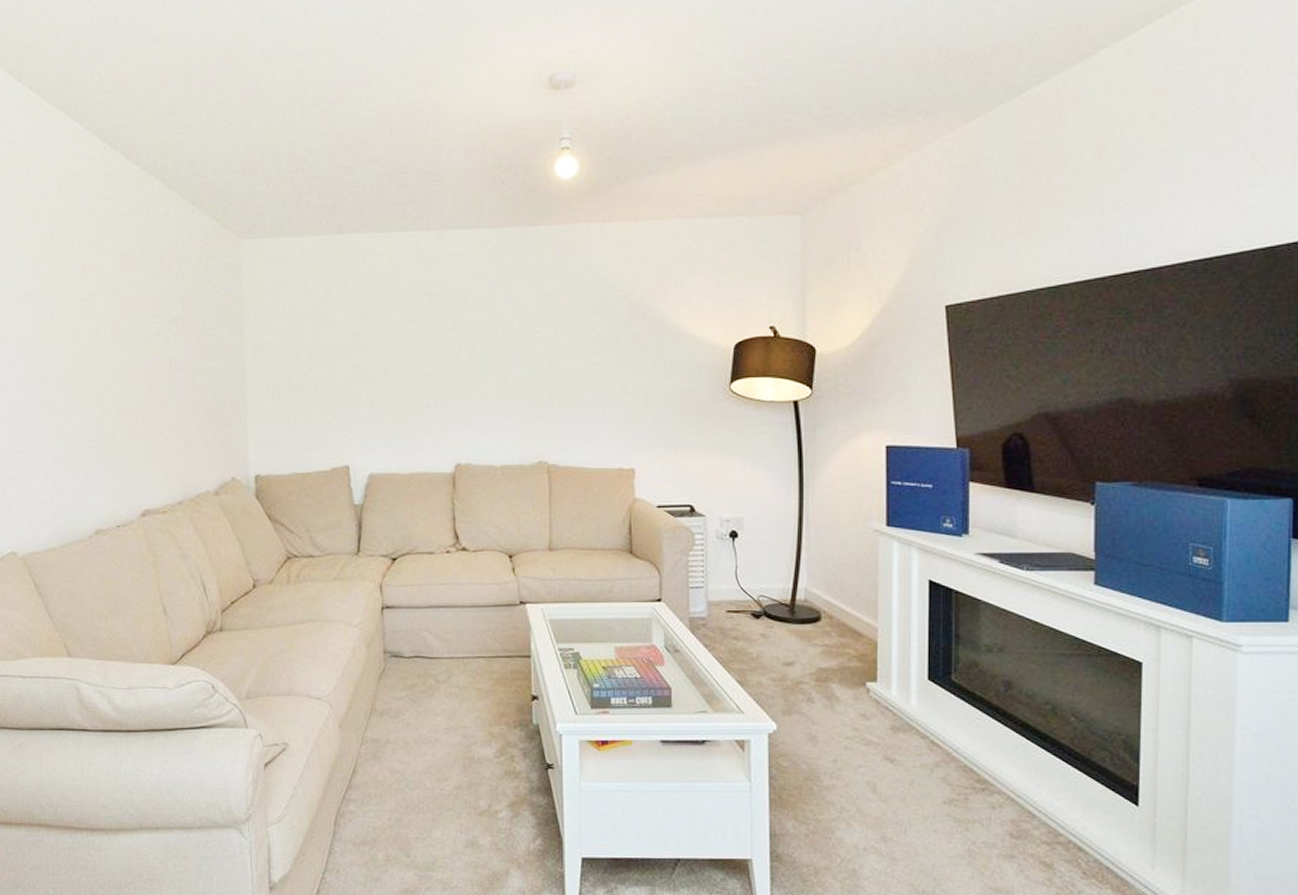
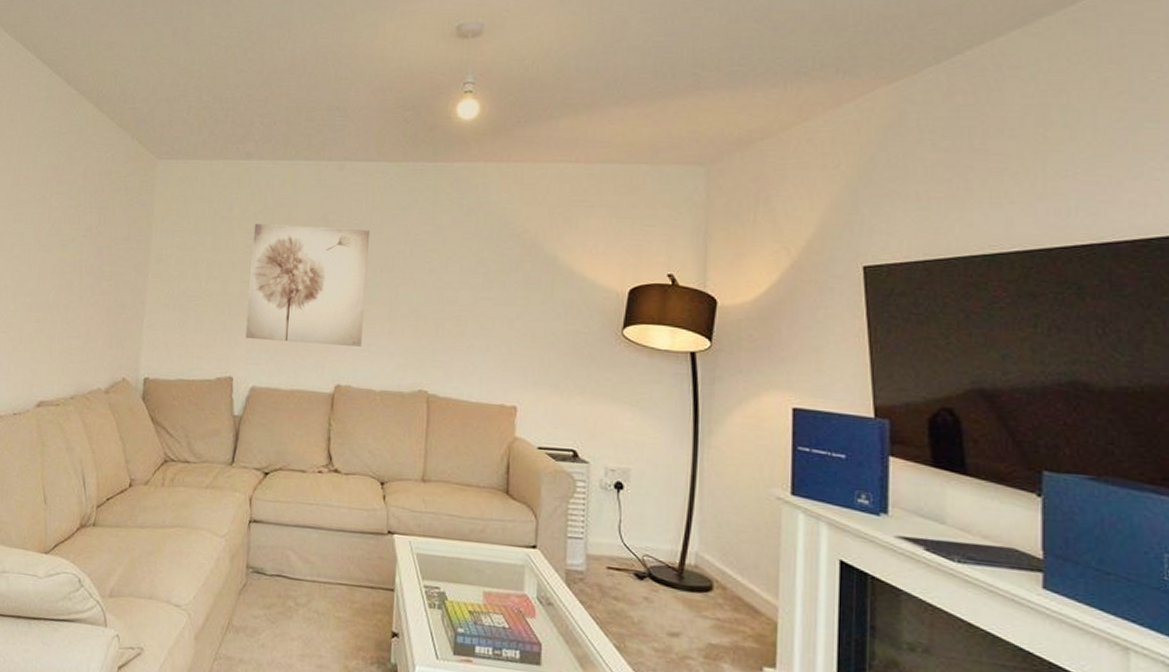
wall art: none [354,301,478,425] -> present [245,224,370,347]

